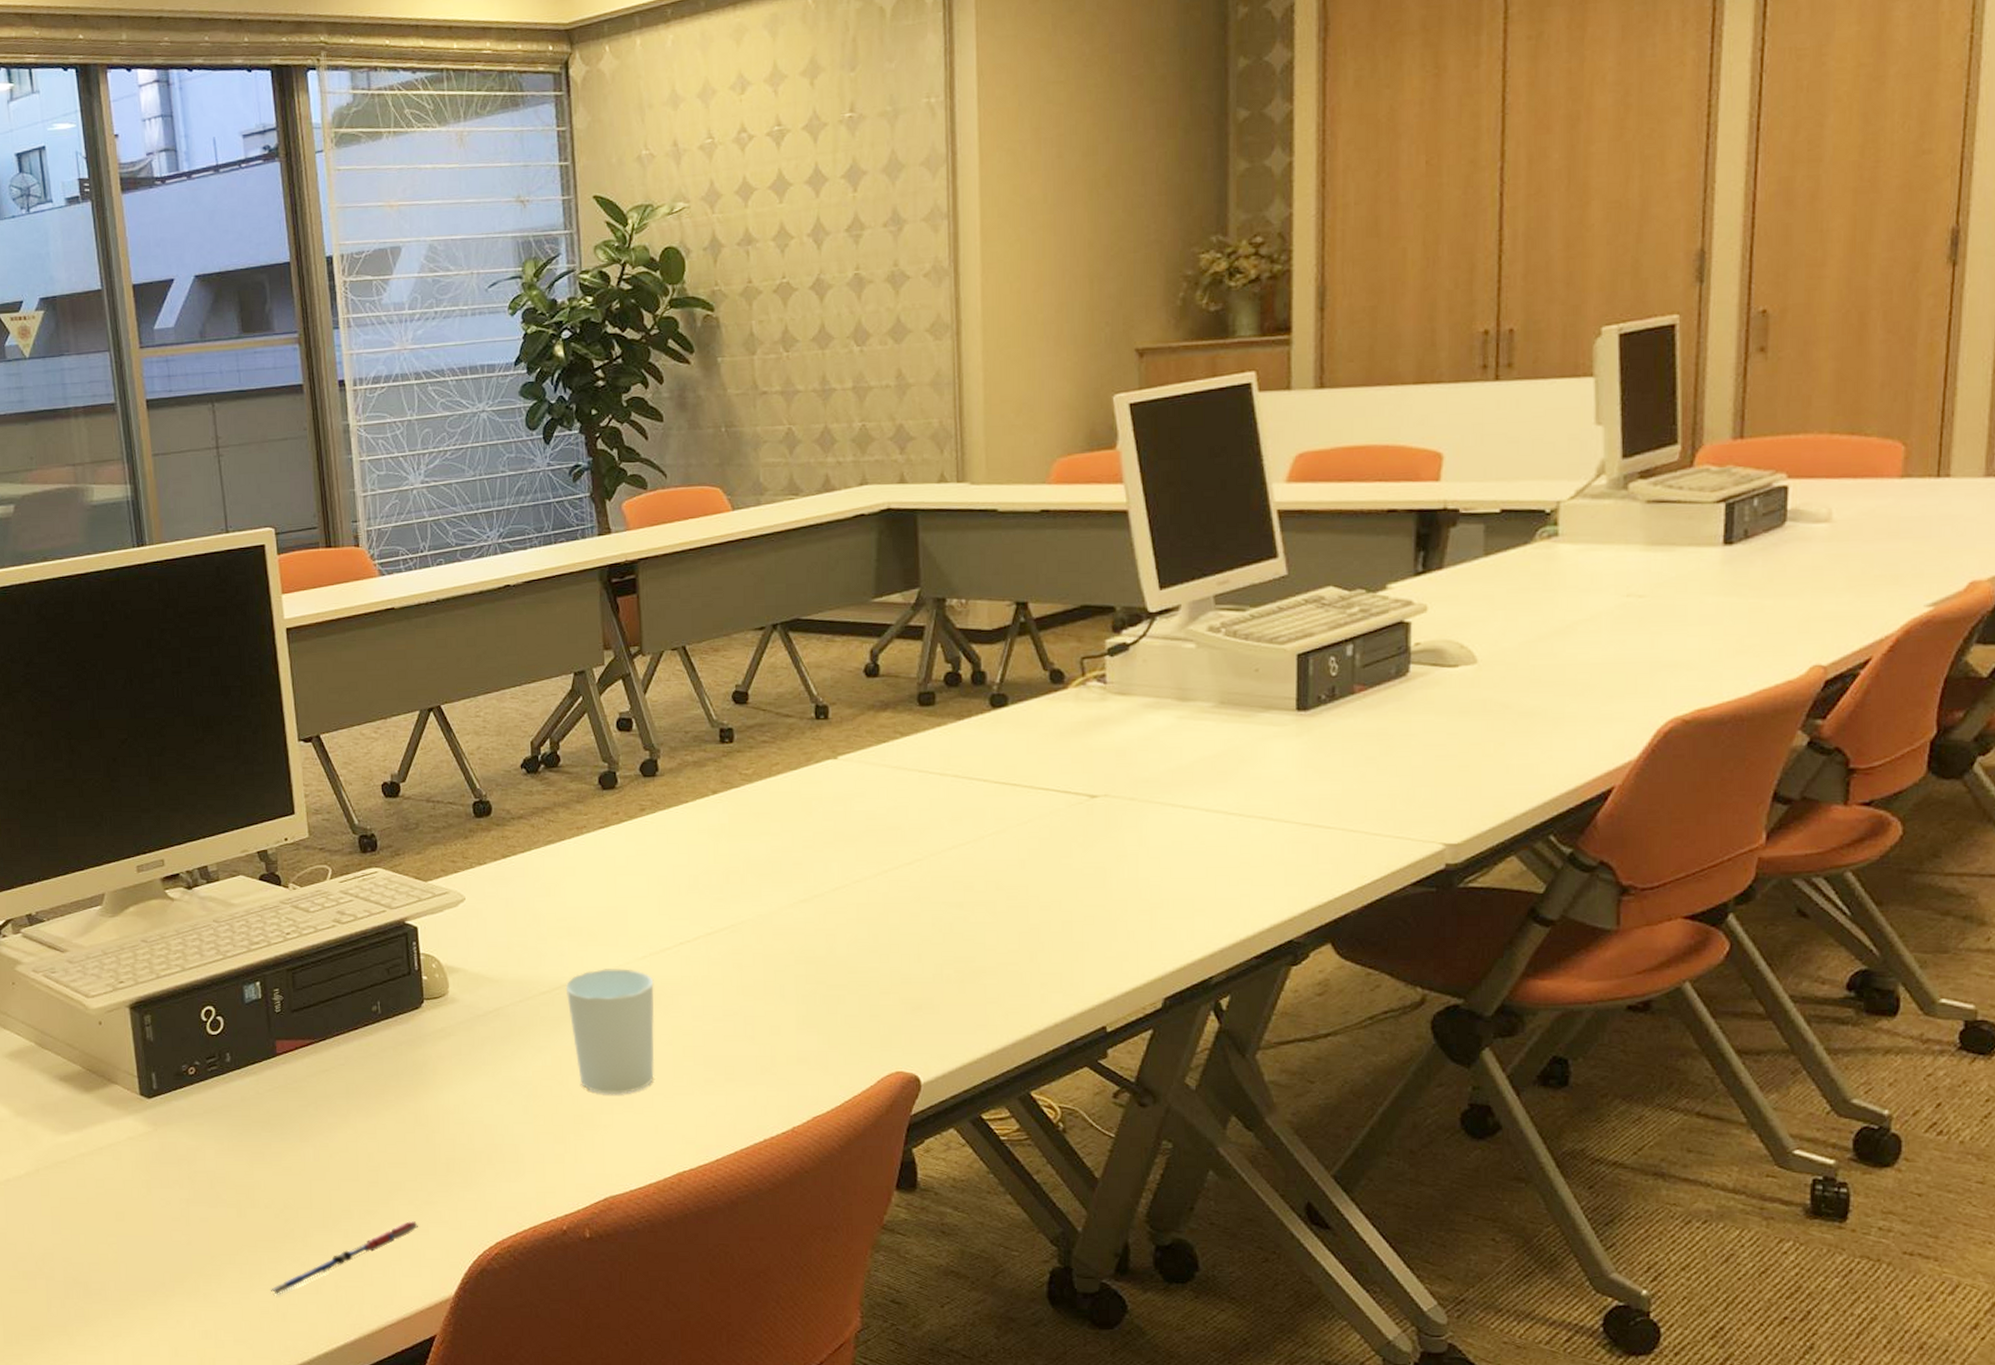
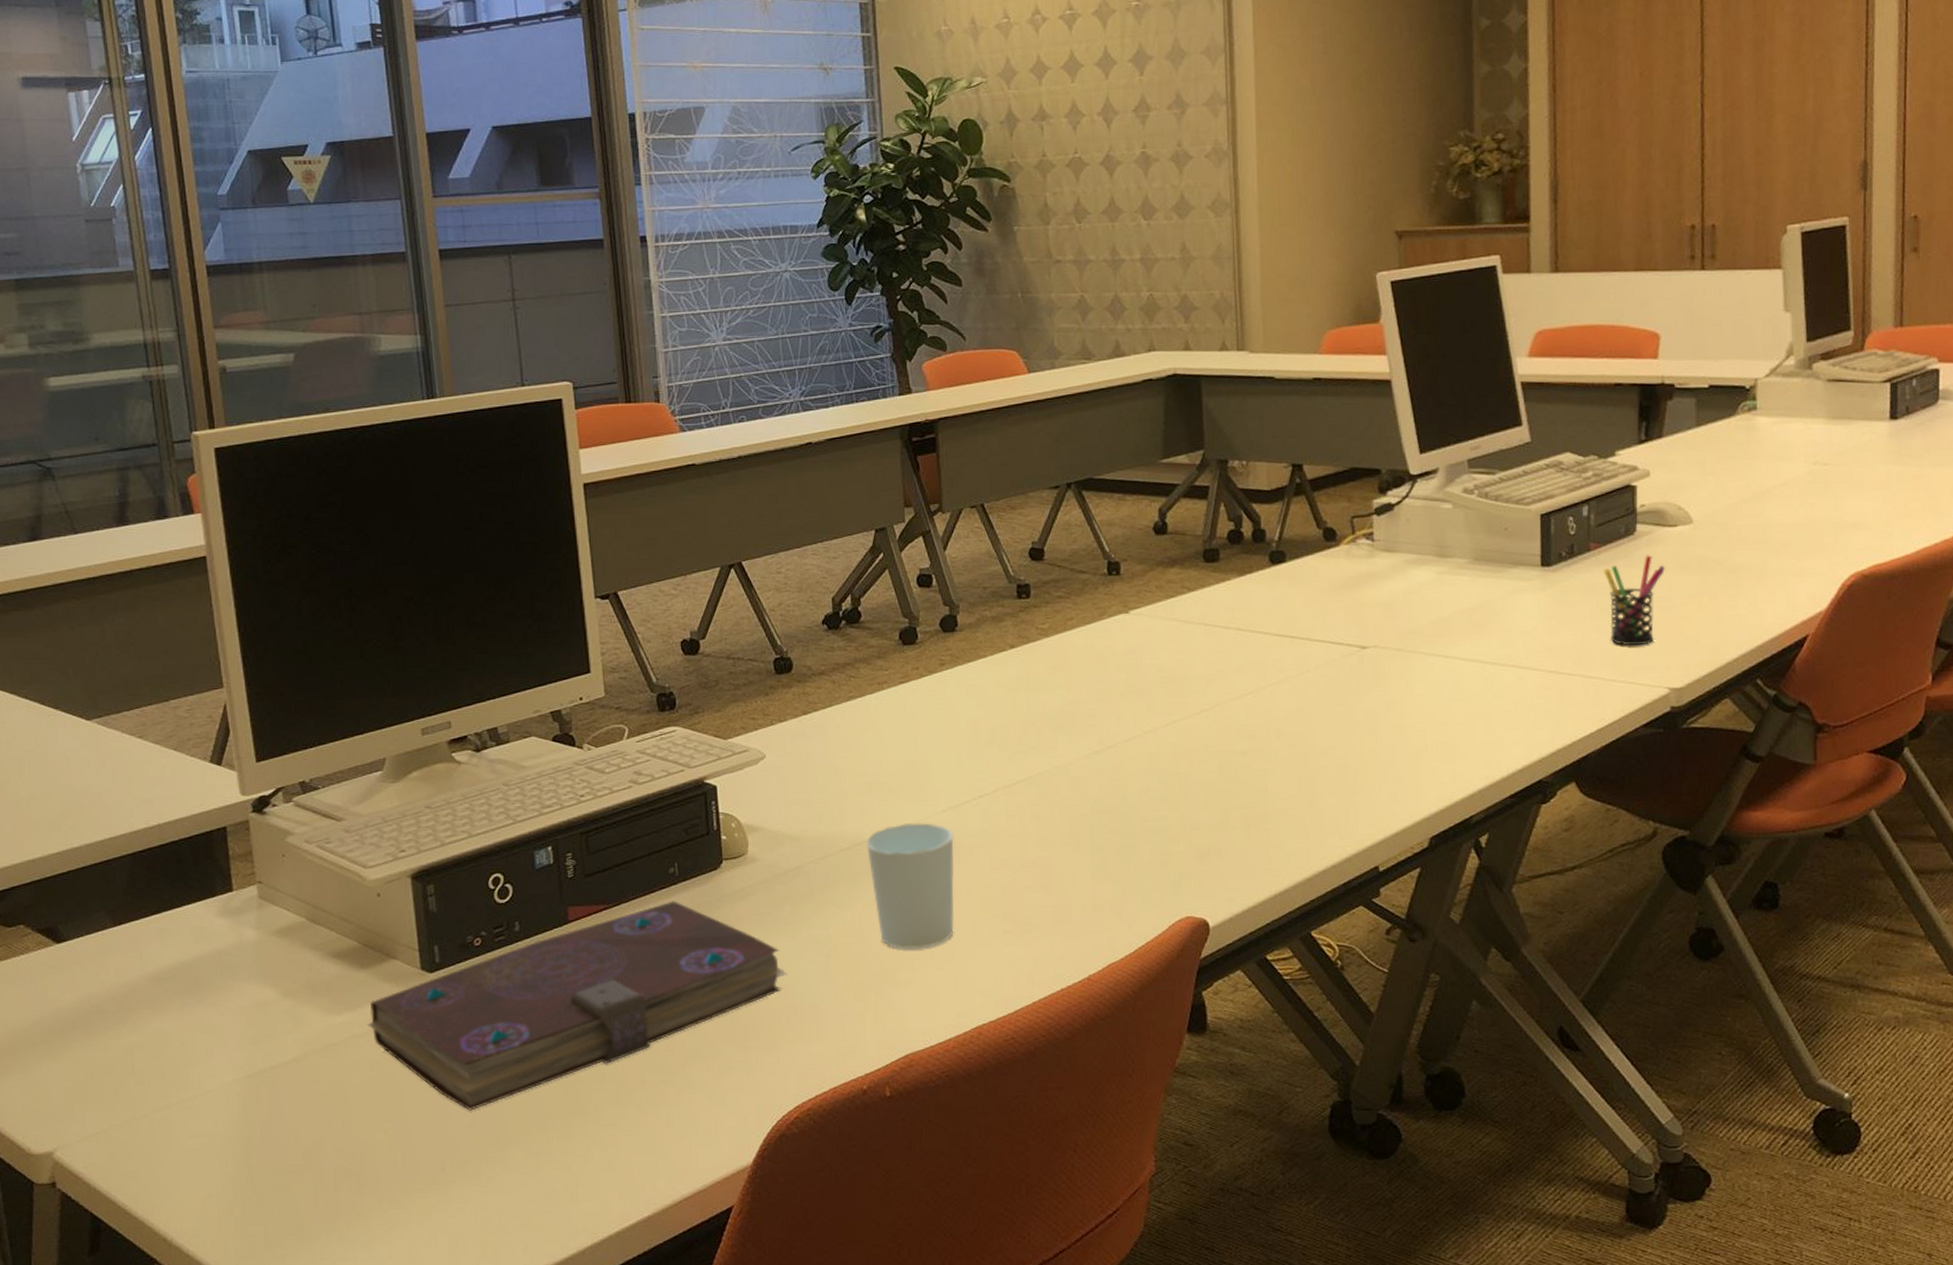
book: none [91,1038,488,1230] -> present [366,900,788,1111]
pen: present [270,1221,418,1295] -> none [559,1089,715,1174]
pen holder: none [1369,698,1442,797] -> present [1603,555,1665,646]

